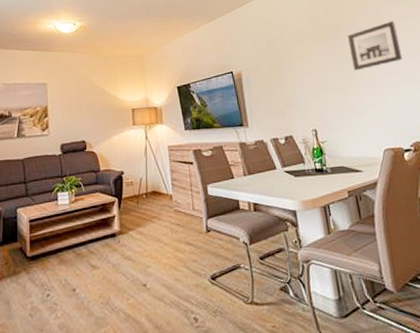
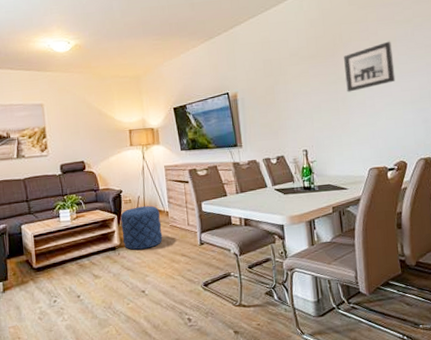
pouf: none [121,188,166,237] -> present [120,205,163,250]

